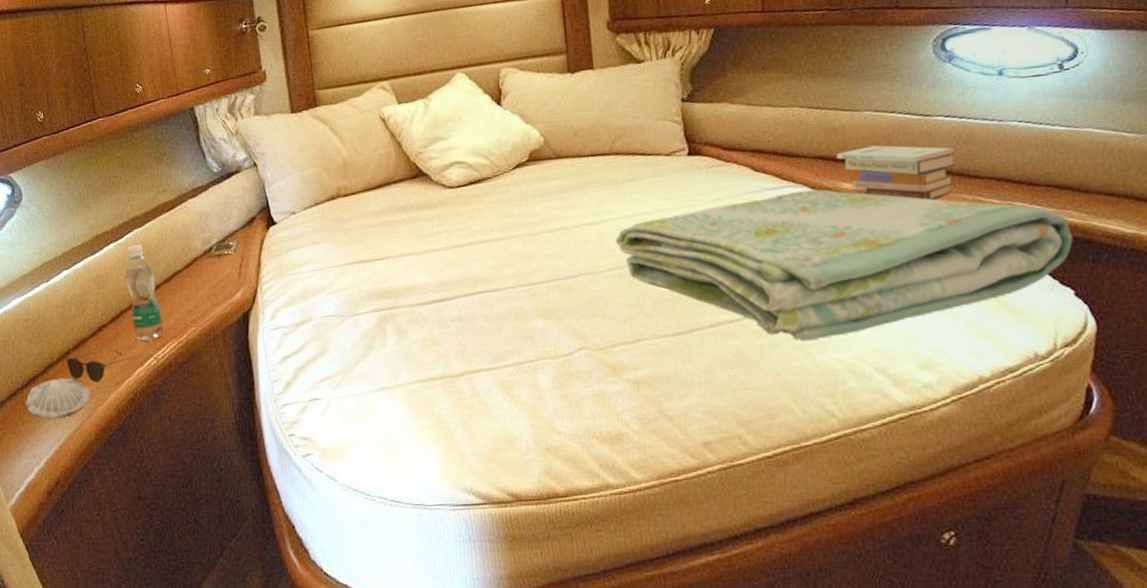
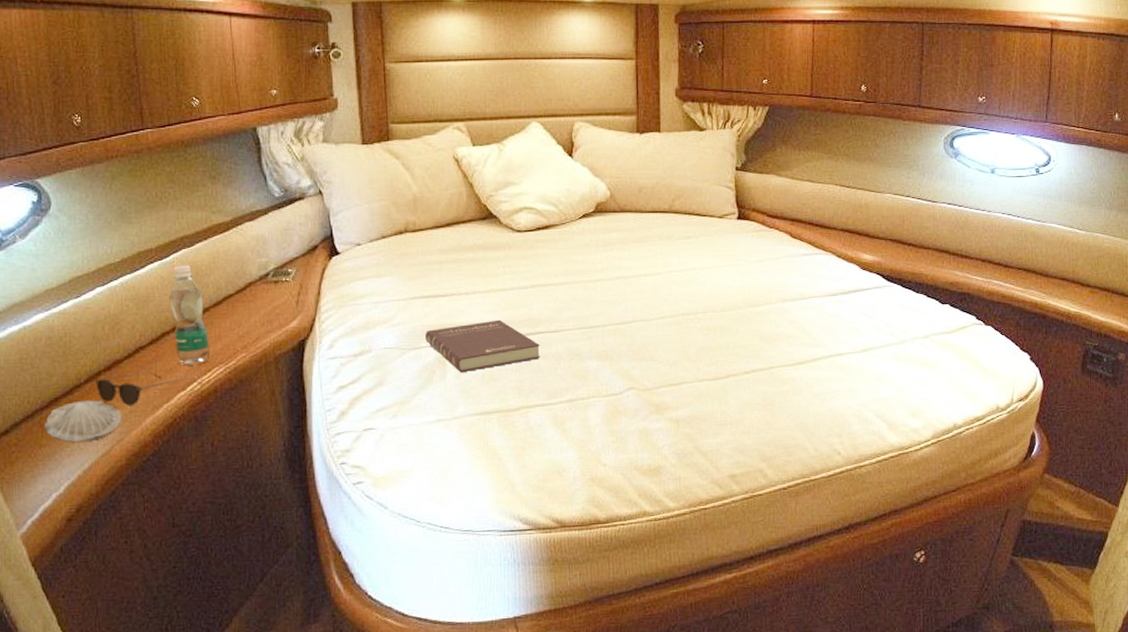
book: none [363,280,482,339] -> present [425,319,540,373]
towel: present [615,189,1074,342] -> none [668,258,1033,390]
books: present [836,145,955,201] -> none [860,224,953,274]

